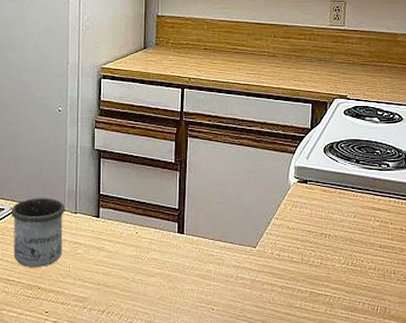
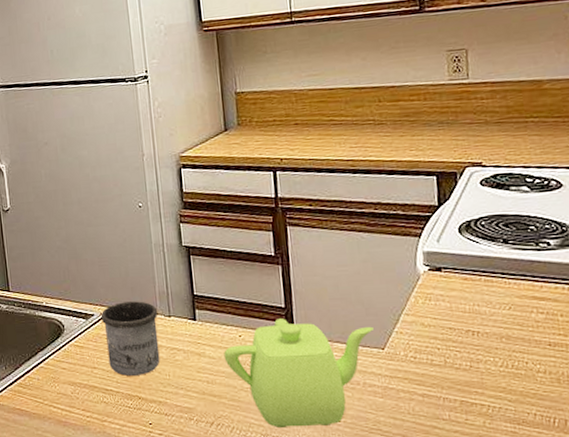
teapot: none [121,219,249,316] -> present [224,319,374,429]

